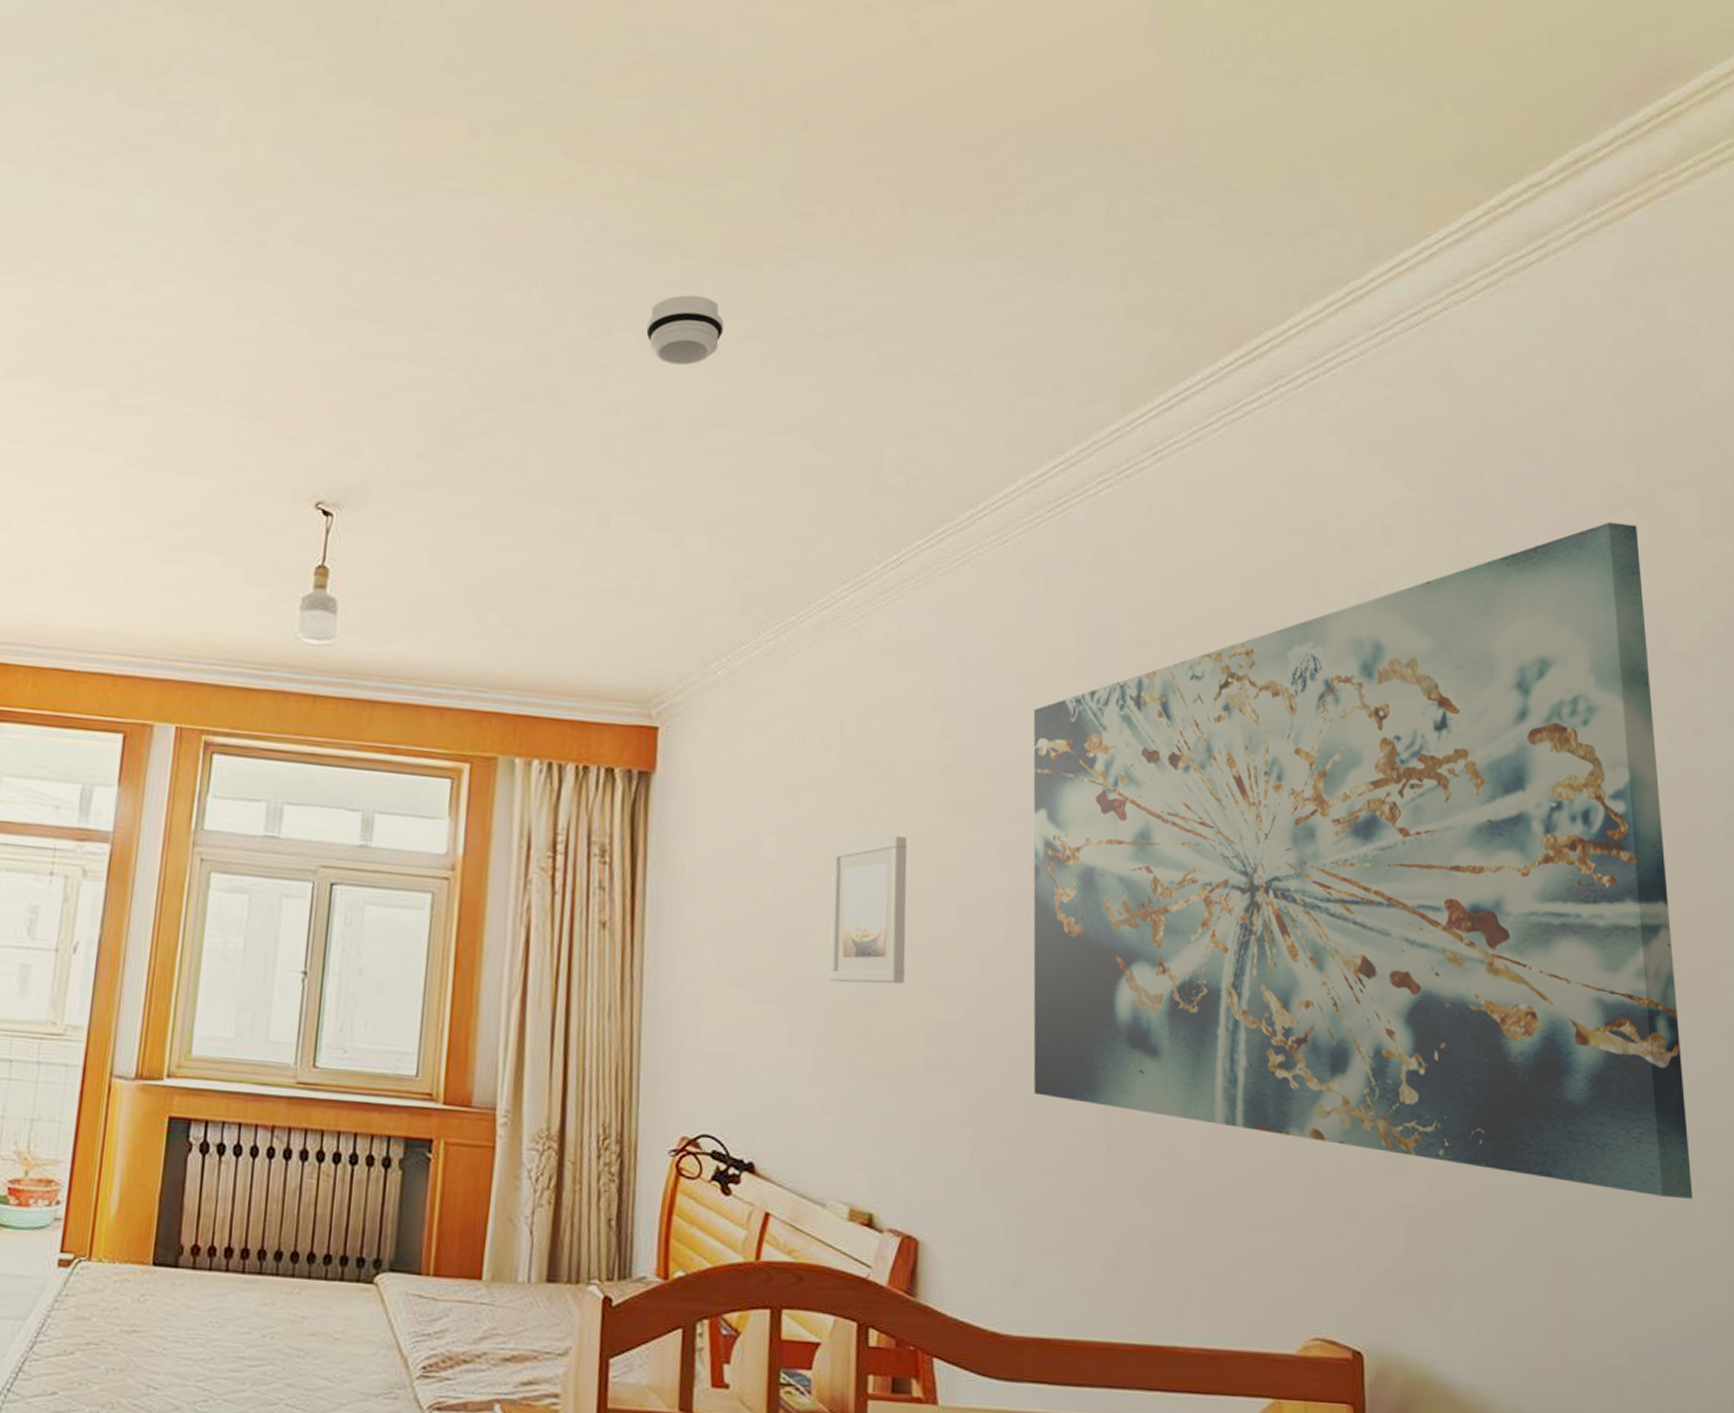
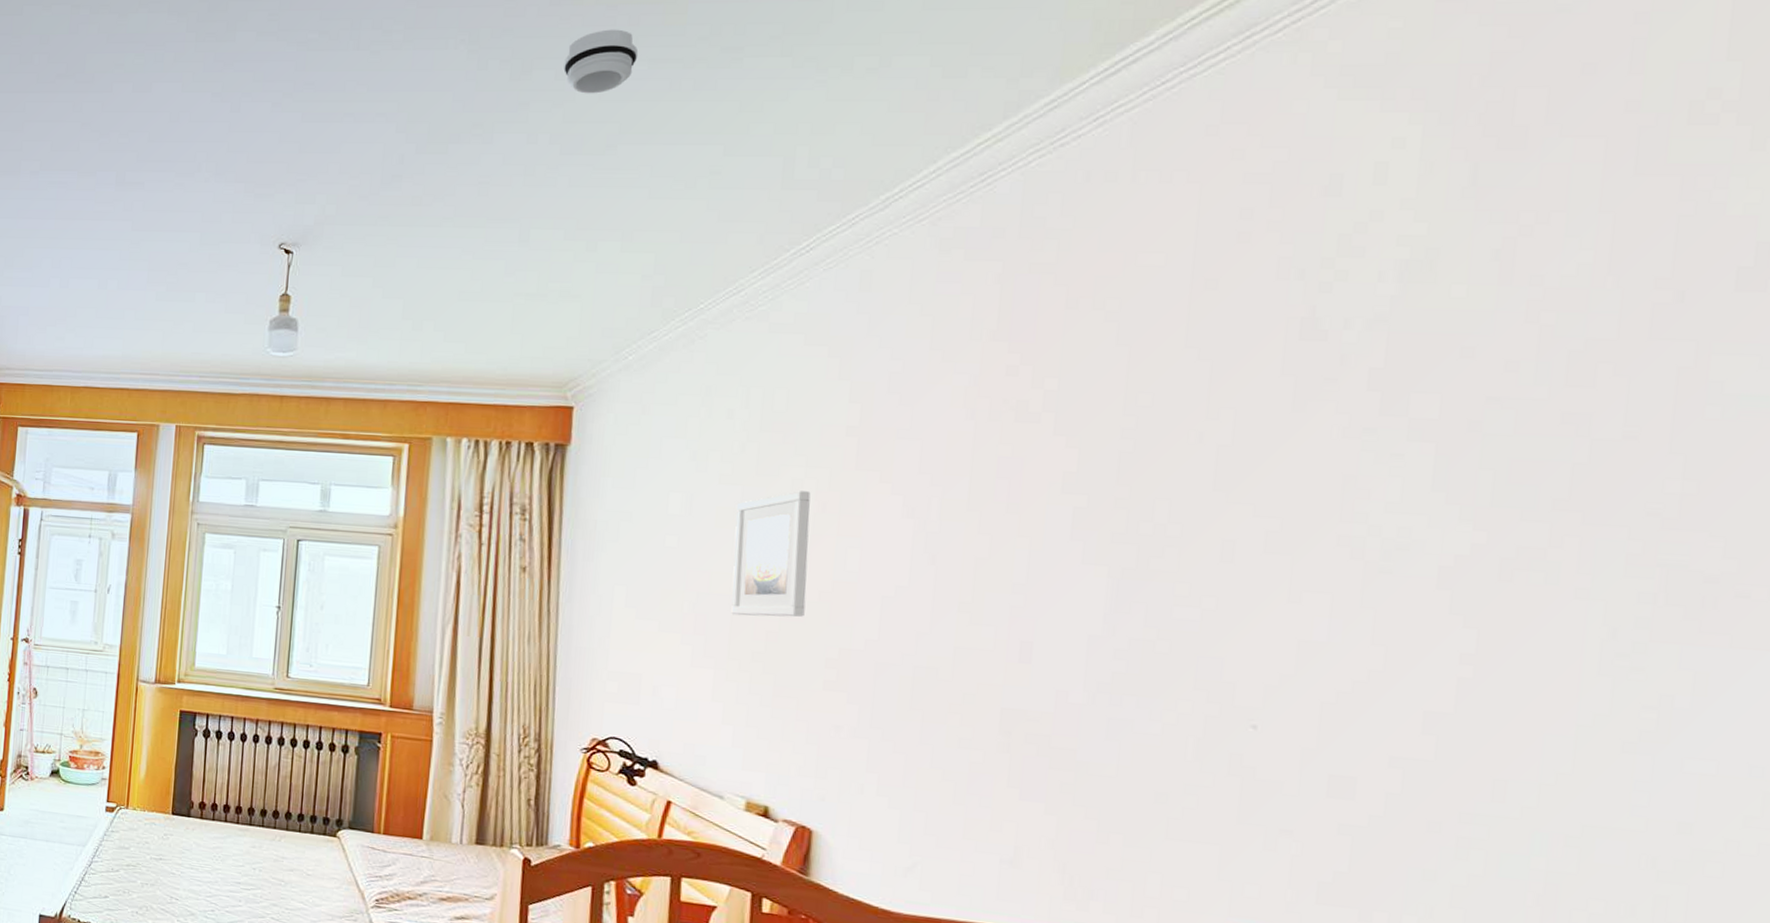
wall art: present [1033,522,1693,1199] -> none [933,132,1739,837]

